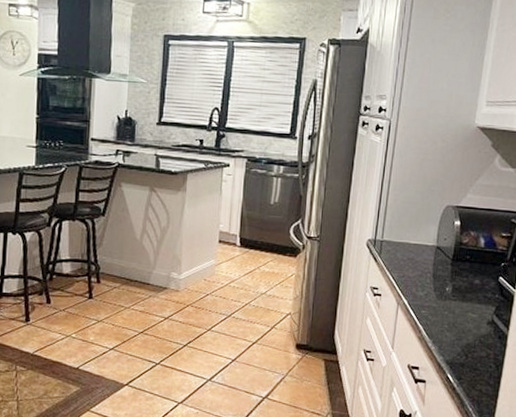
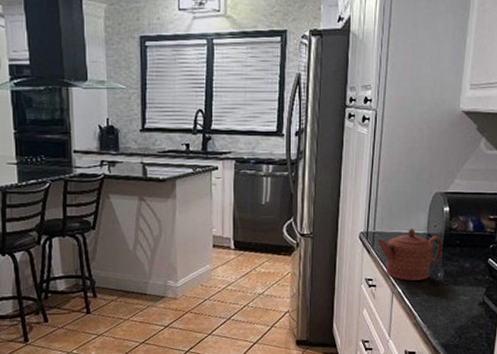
teapot: none [385,239,453,293] -> present [377,228,443,281]

